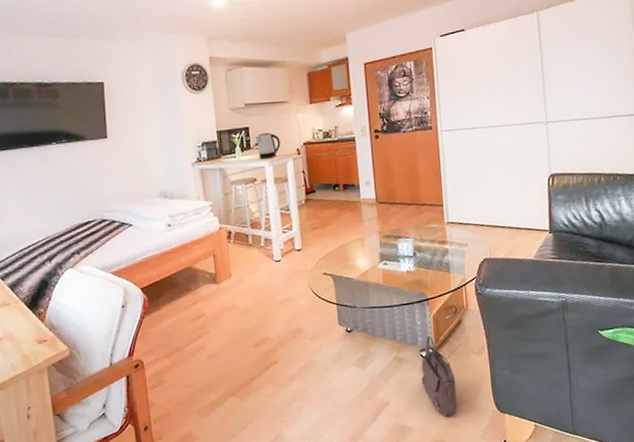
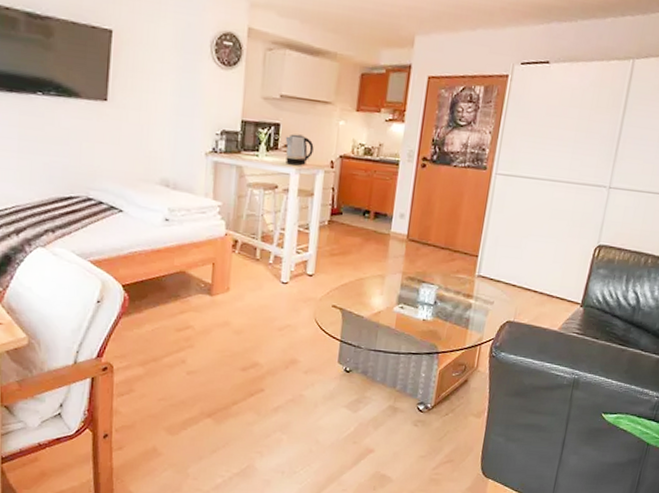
handbag: present [421,336,458,417] -> none [411,390,448,473]

